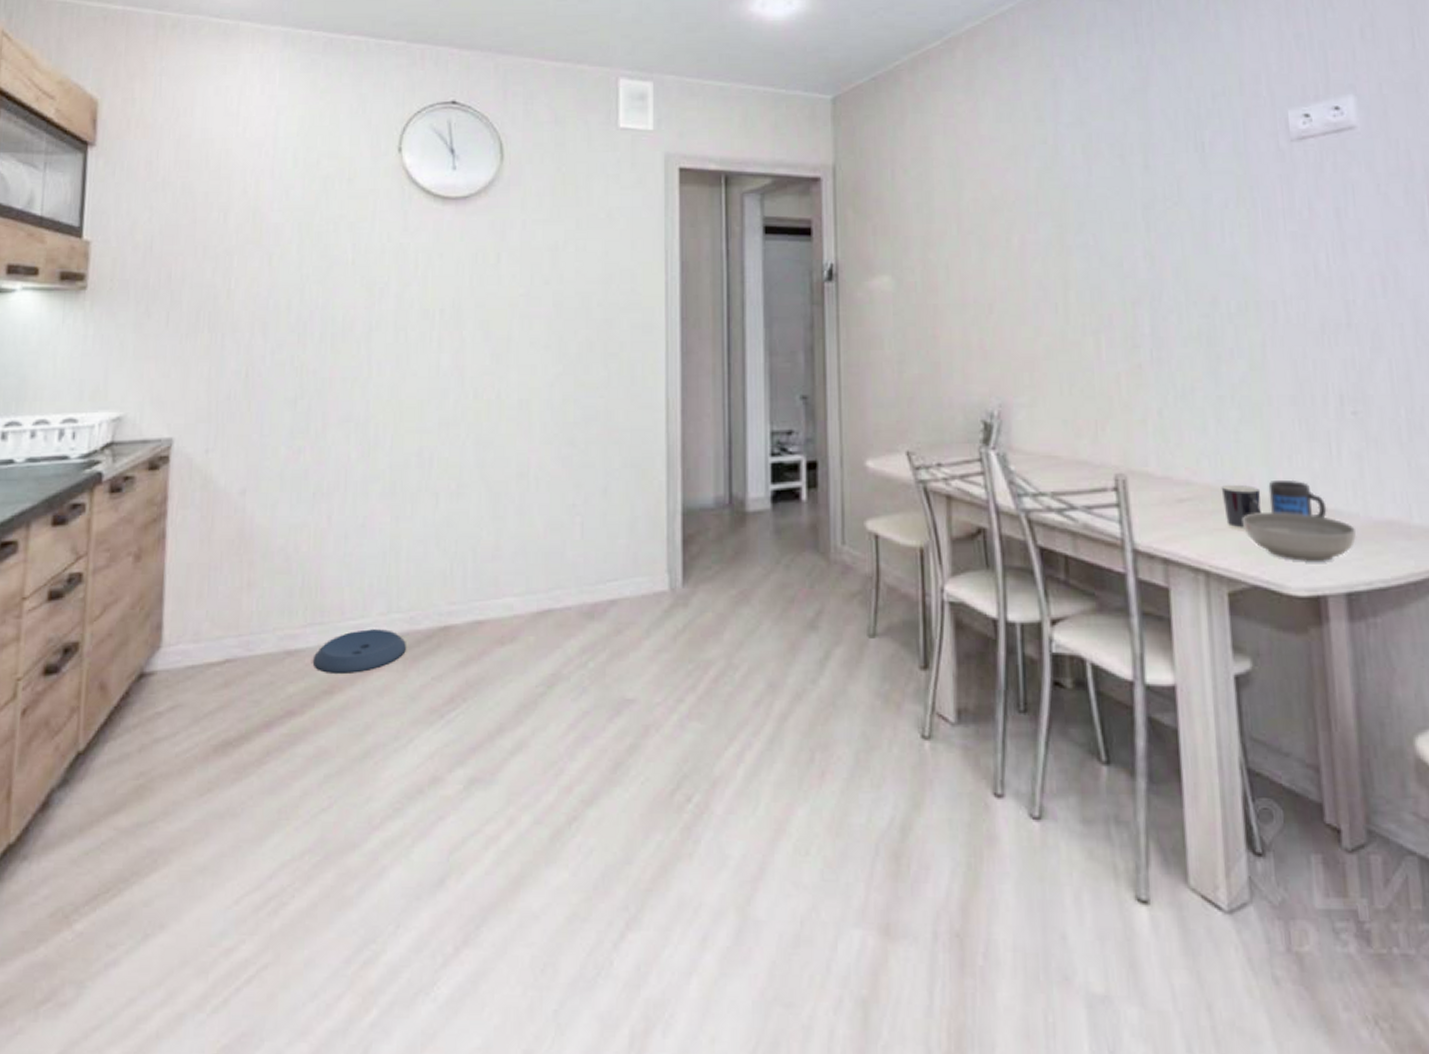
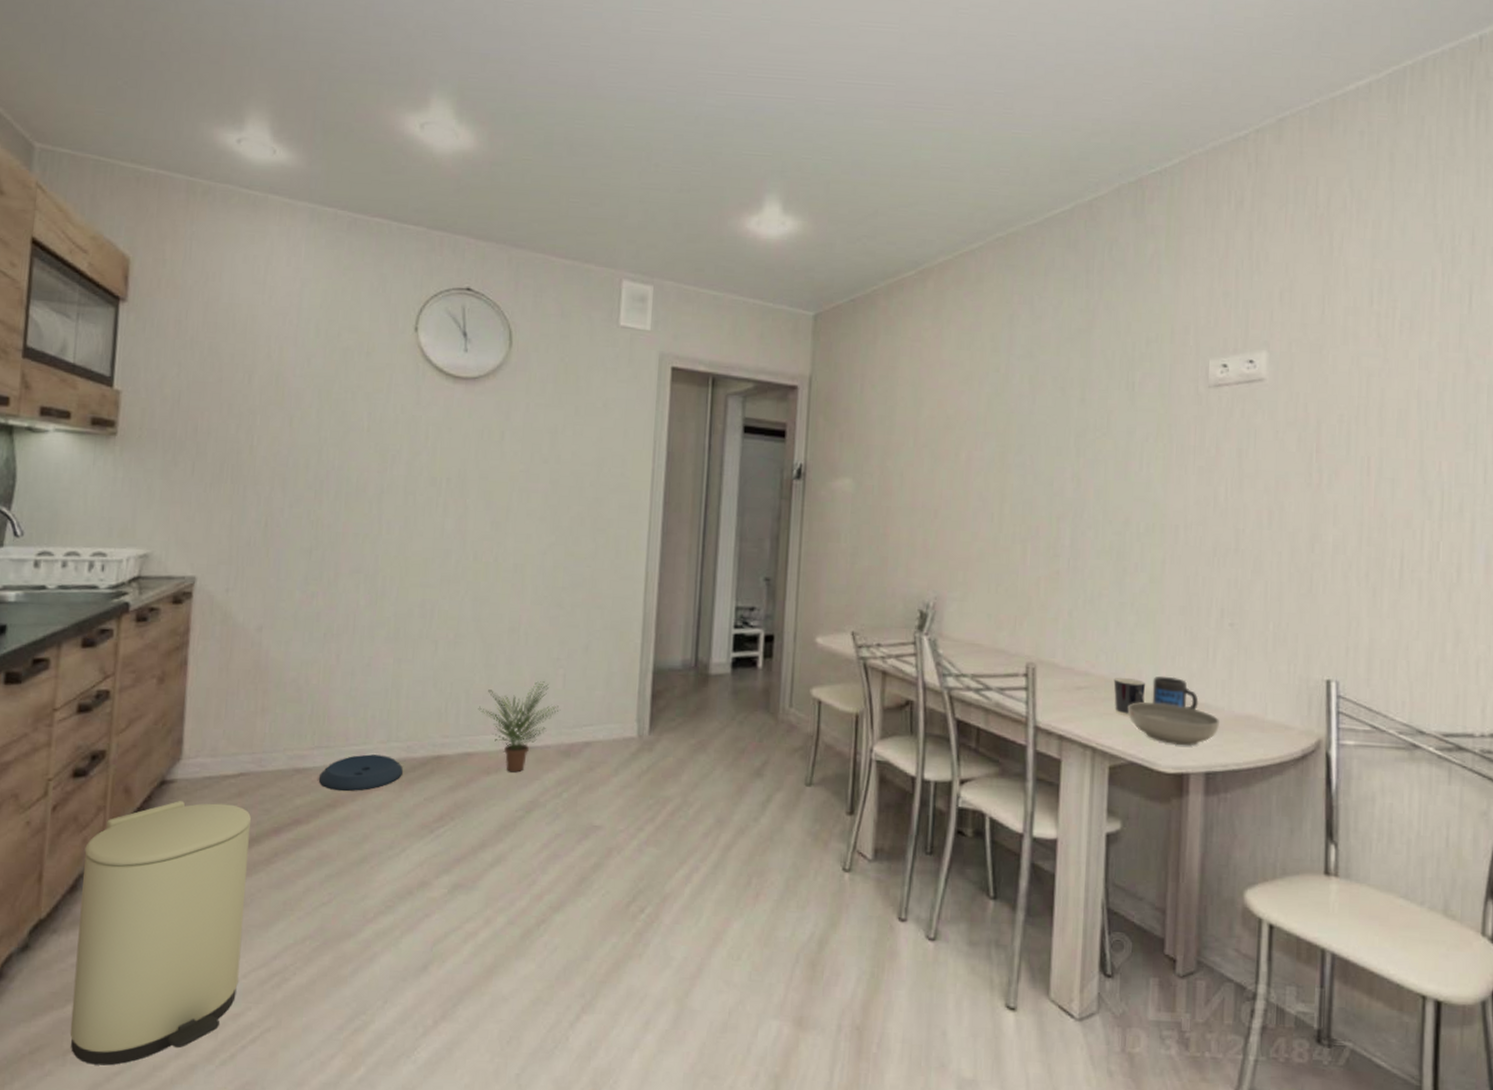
pedal bin: none [42,696,240,1019] -> present [70,801,252,1066]
potted plant: none [488,532,580,641] -> present [479,681,561,773]

